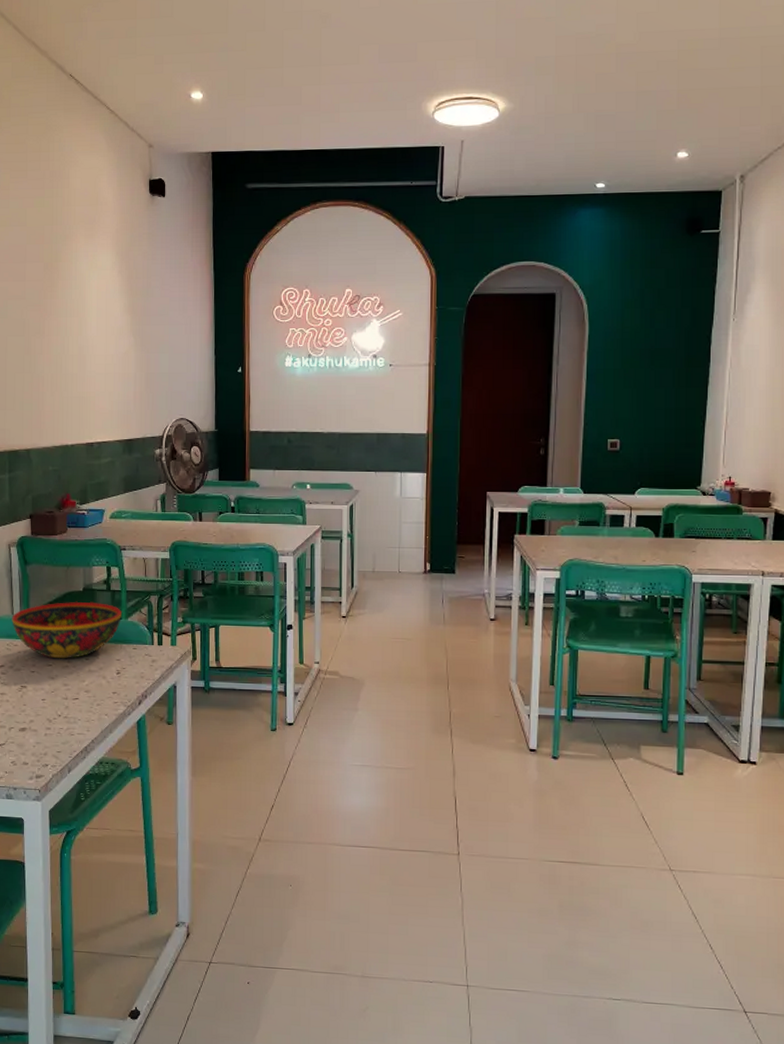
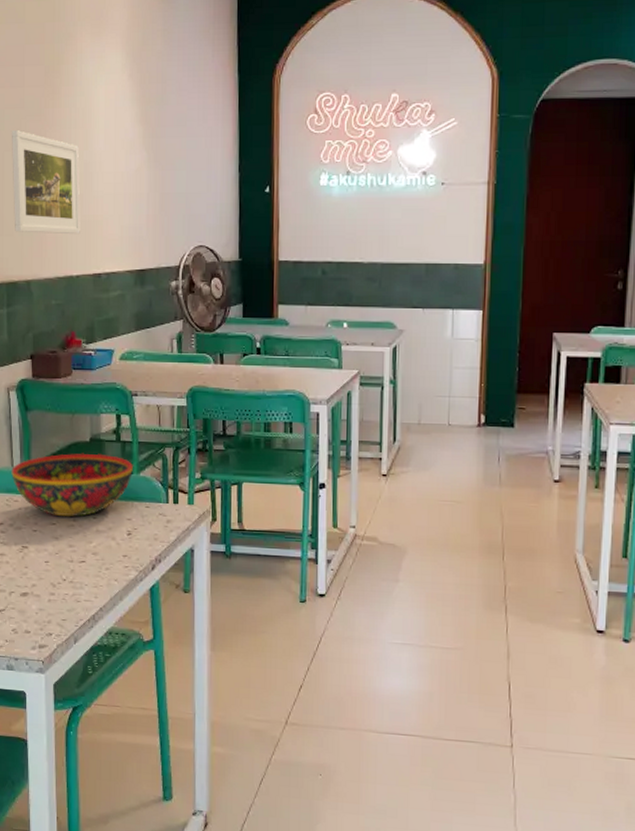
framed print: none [14,318,75,409] -> present [12,130,81,235]

